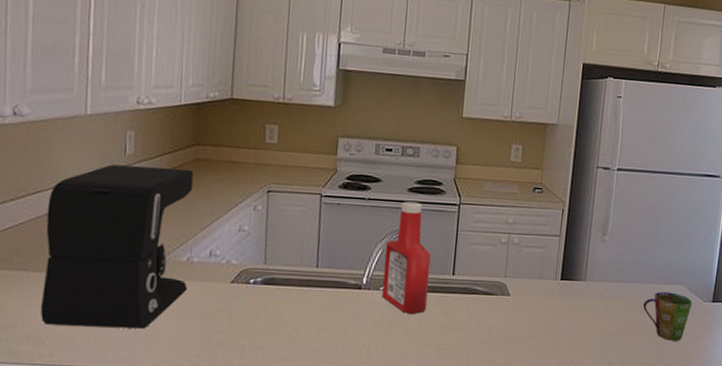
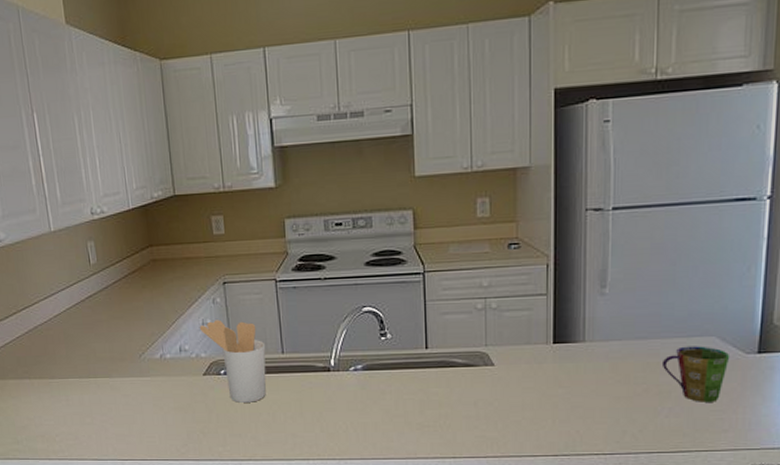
coffee maker: present [40,164,194,329] -> none [34,271,165,424]
utensil holder: none [234,227,301,315] -> present [199,319,266,403]
ketchup bottle: present [382,201,432,314] -> none [349,276,402,392]

